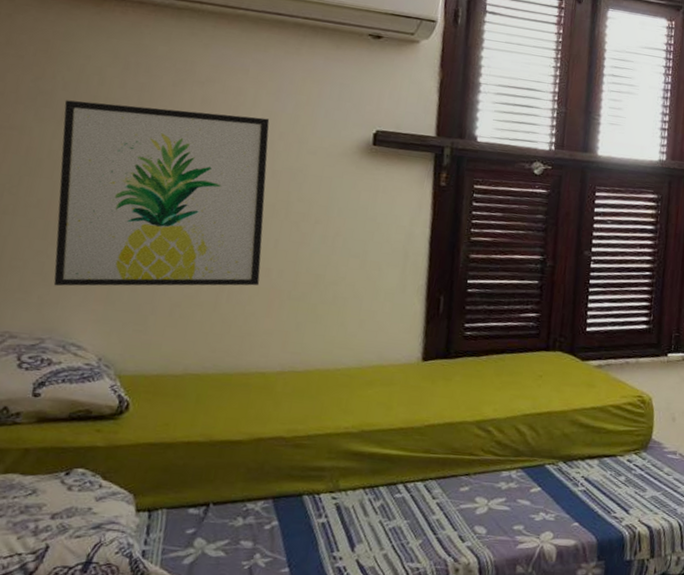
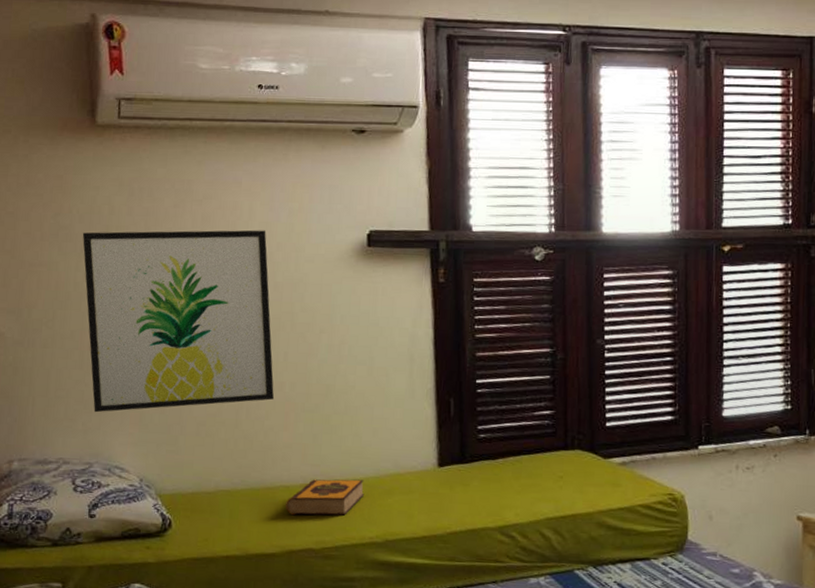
hardback book: none [259,367,346,405] -> present [286,479,365,516]

